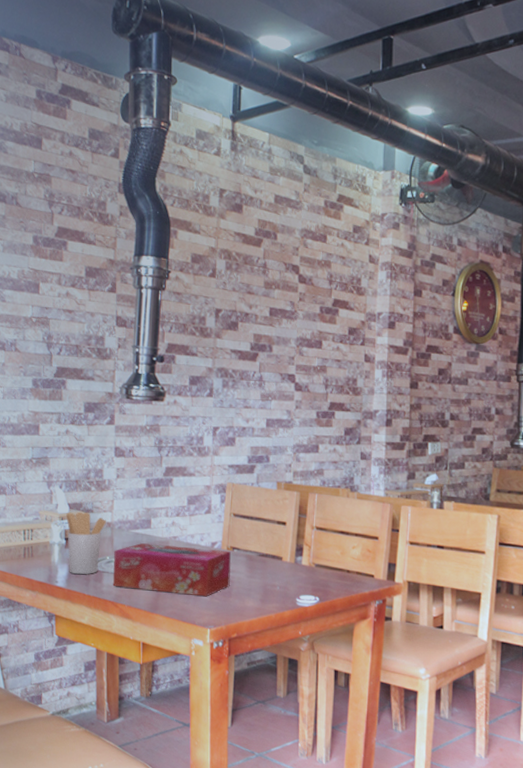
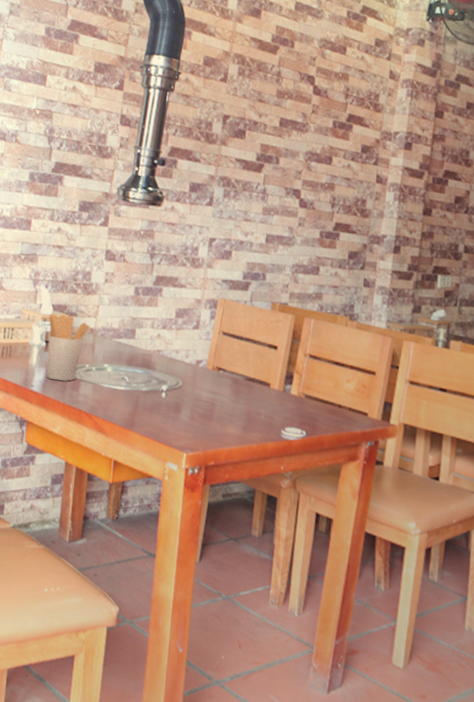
tissue box: present [112,543,231,597] -> none [89,354,216,418]

